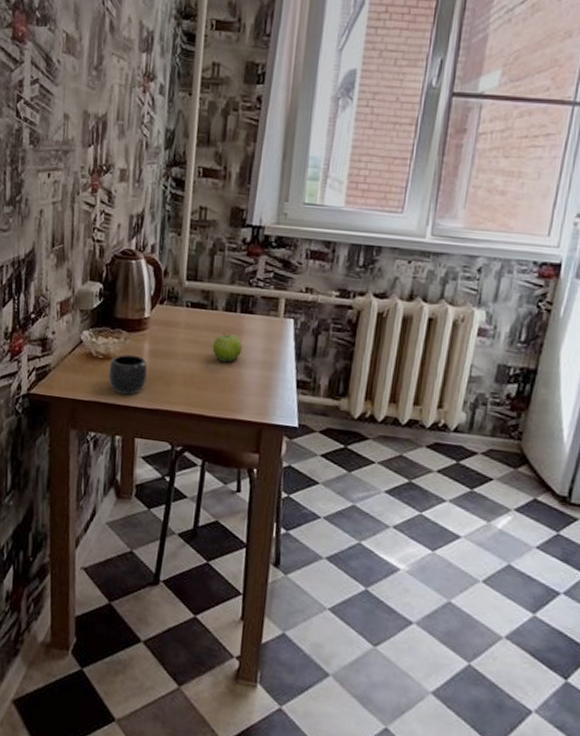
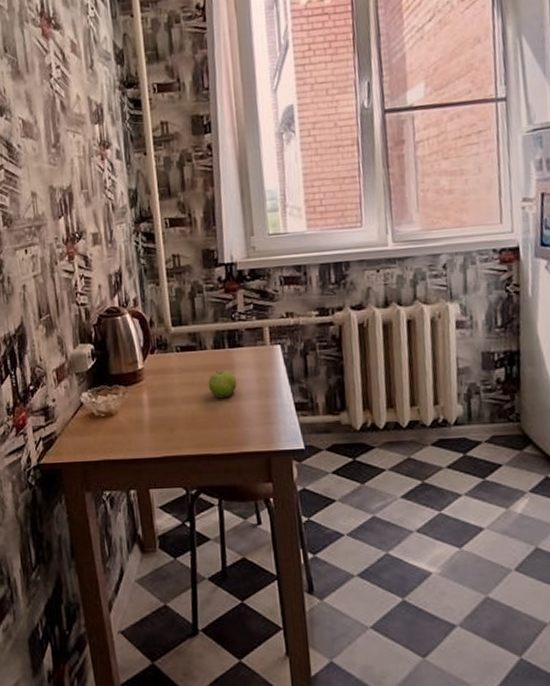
mug: present [108,354,148,395] -> none [112,407,151,448]

